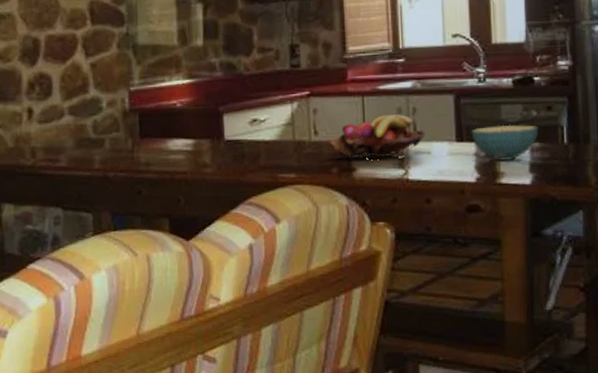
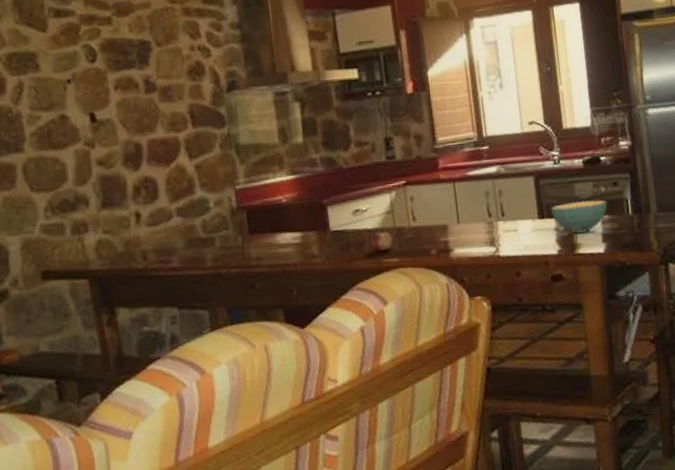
apple: none [266,142,291,166] -> present [370,229,393,252]
fruit basket: present [327,114,425,160] -> none [425,197,511,242]

